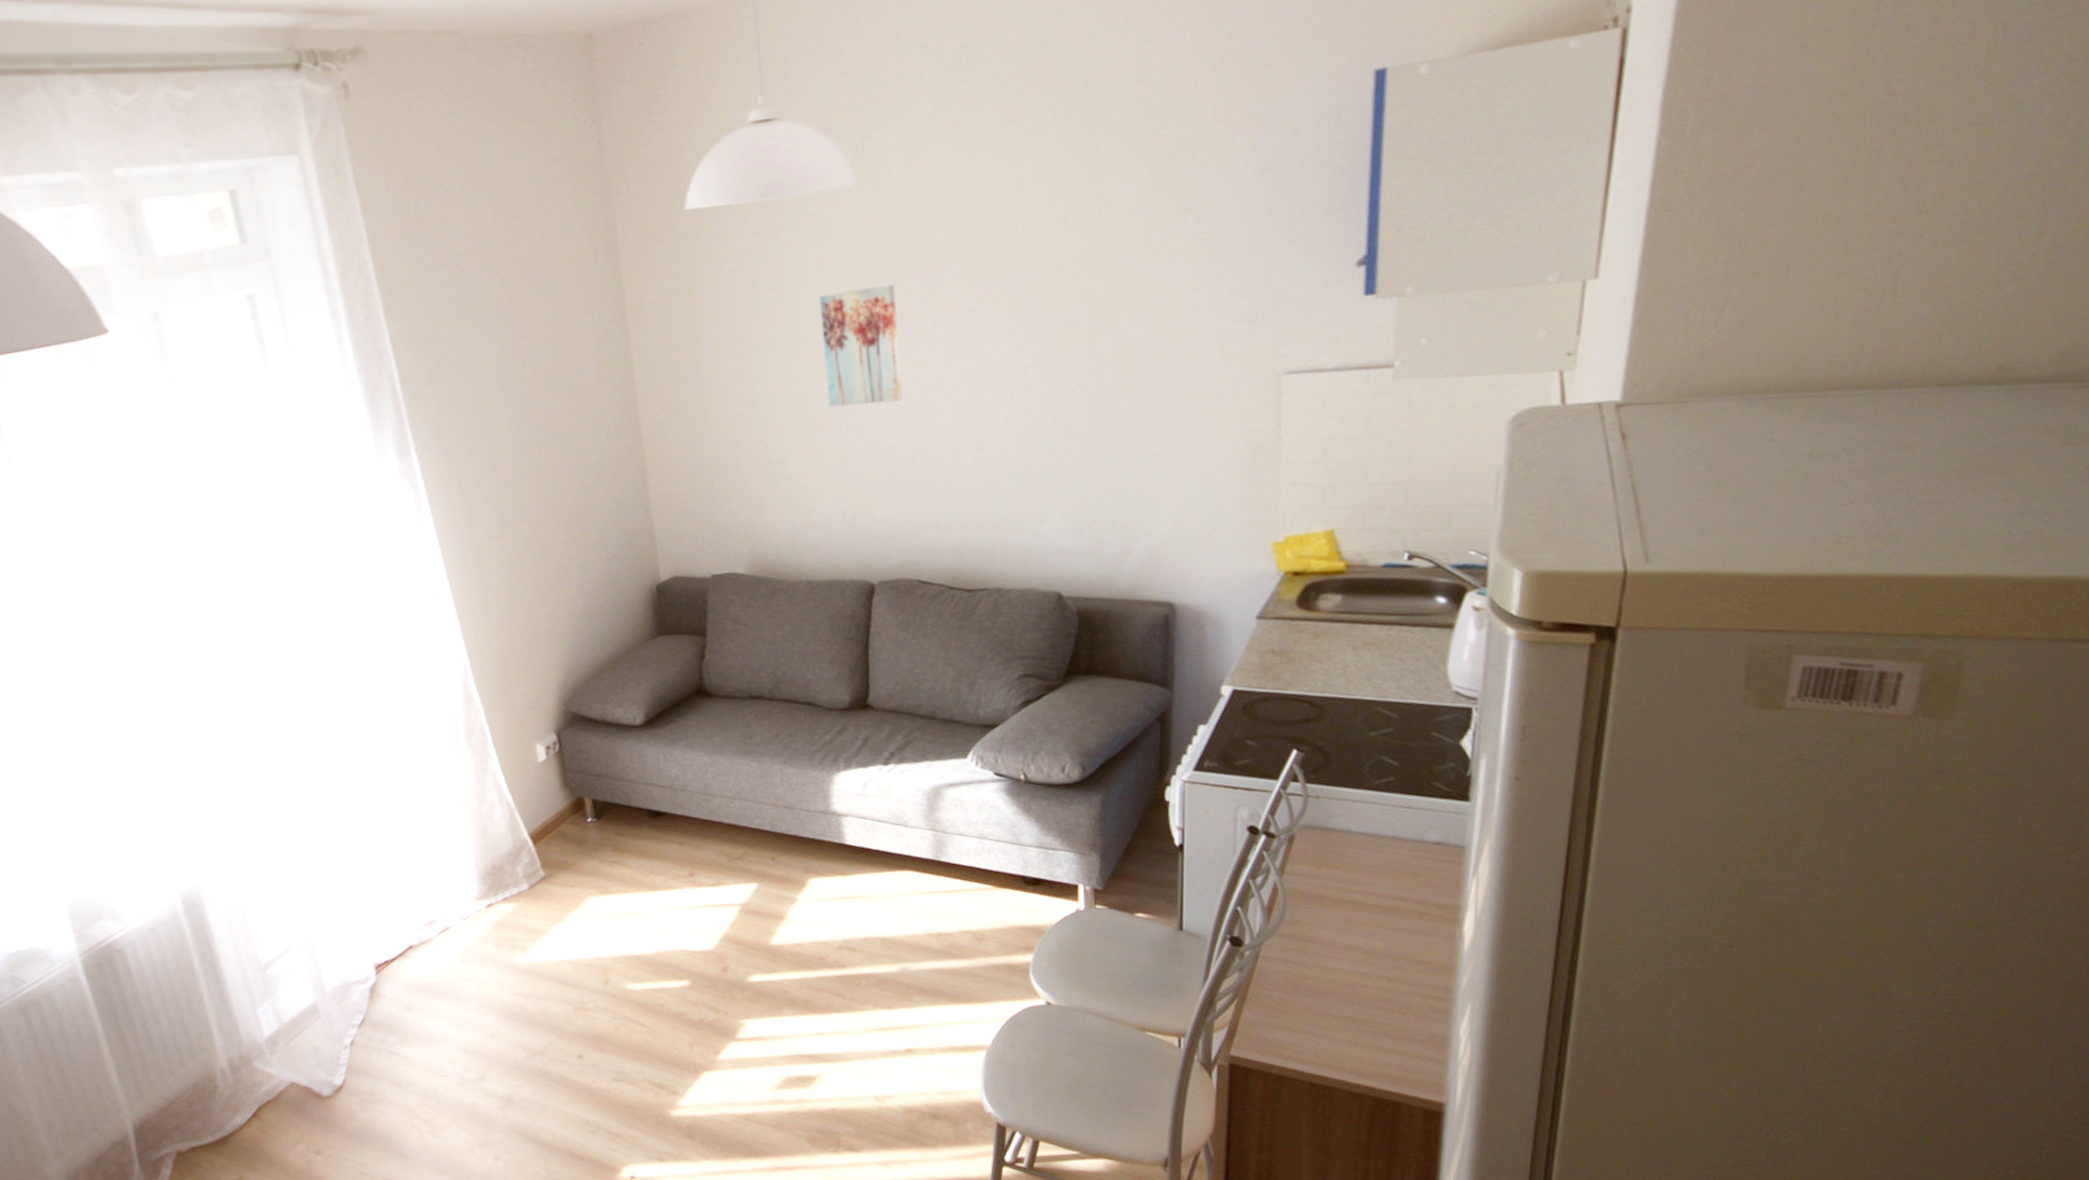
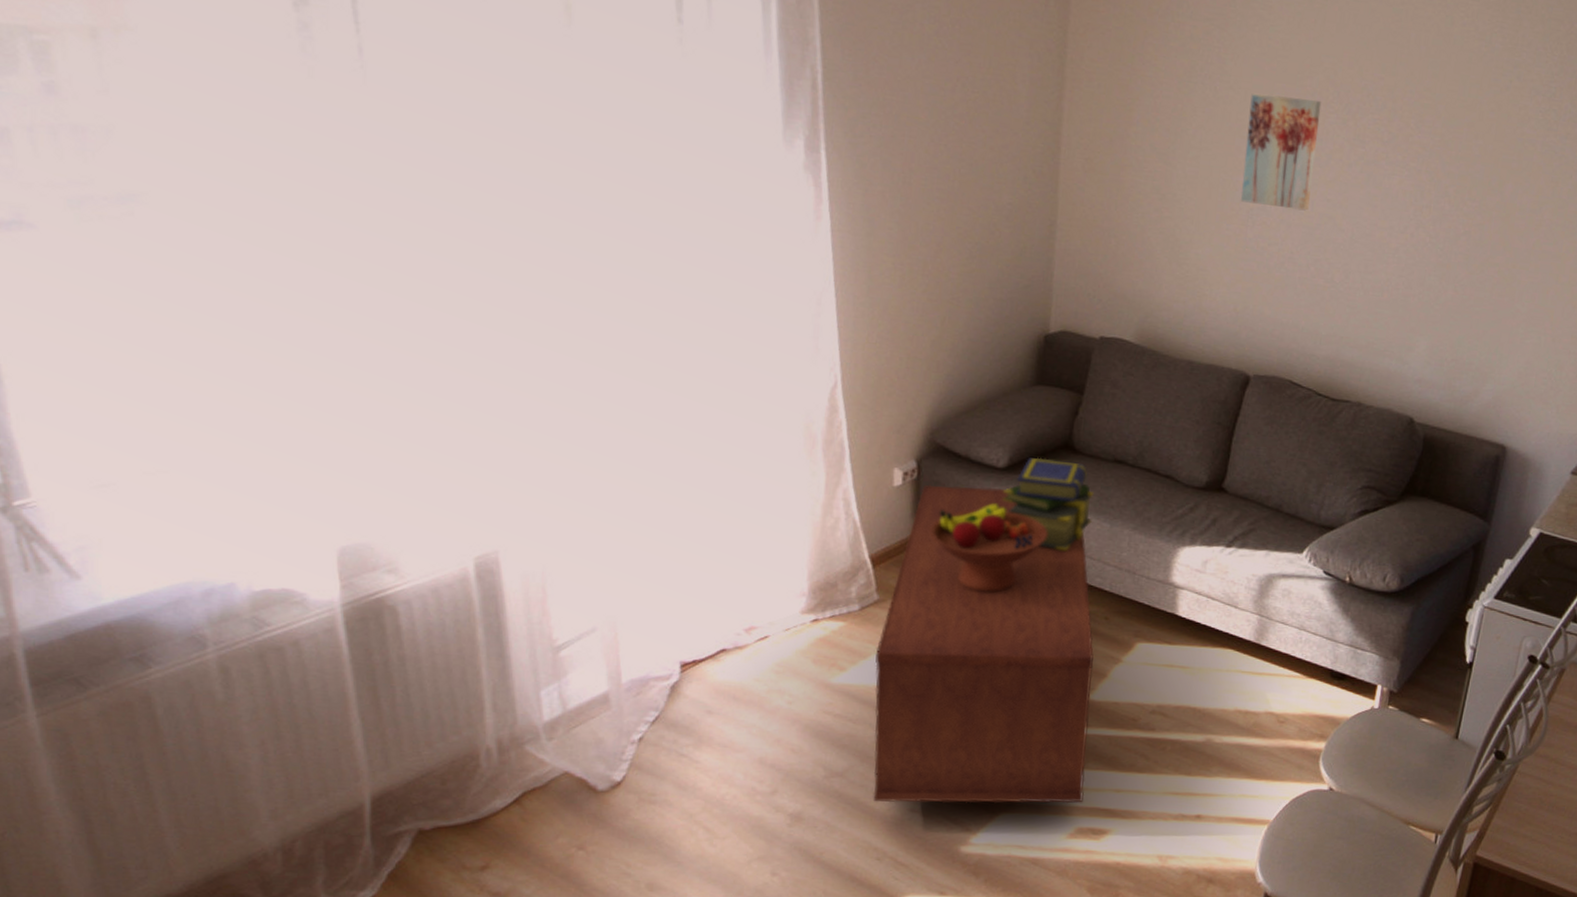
coffee table: none [552,746,786,1076] -> present [873,484,1094,804]
fruit bowl: none [581,762,698,852] -> present [930,503,1048,593]
stack of books: none [645,706,739,798] -> present [1003,457,1095,551]

